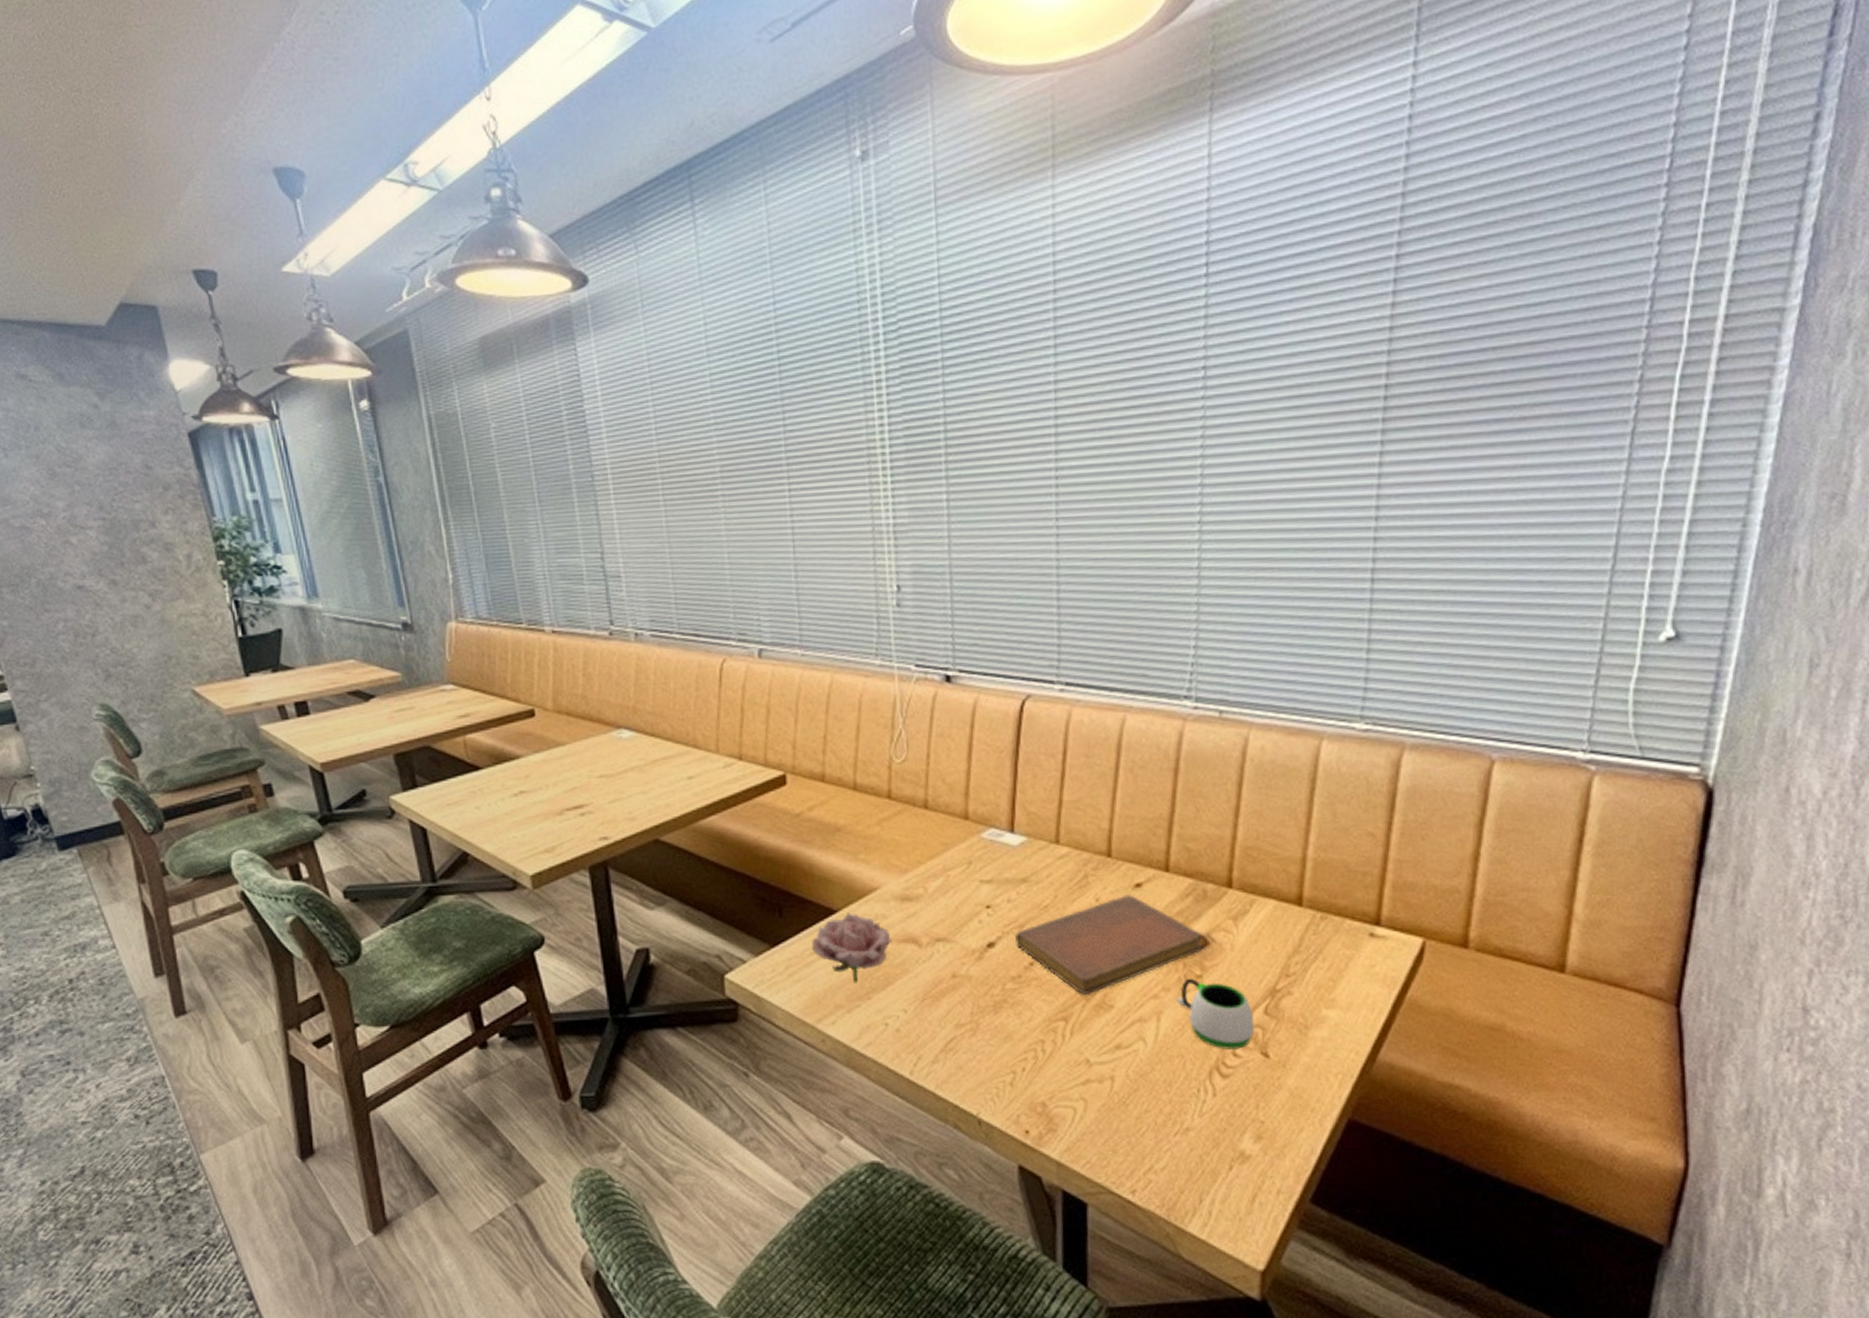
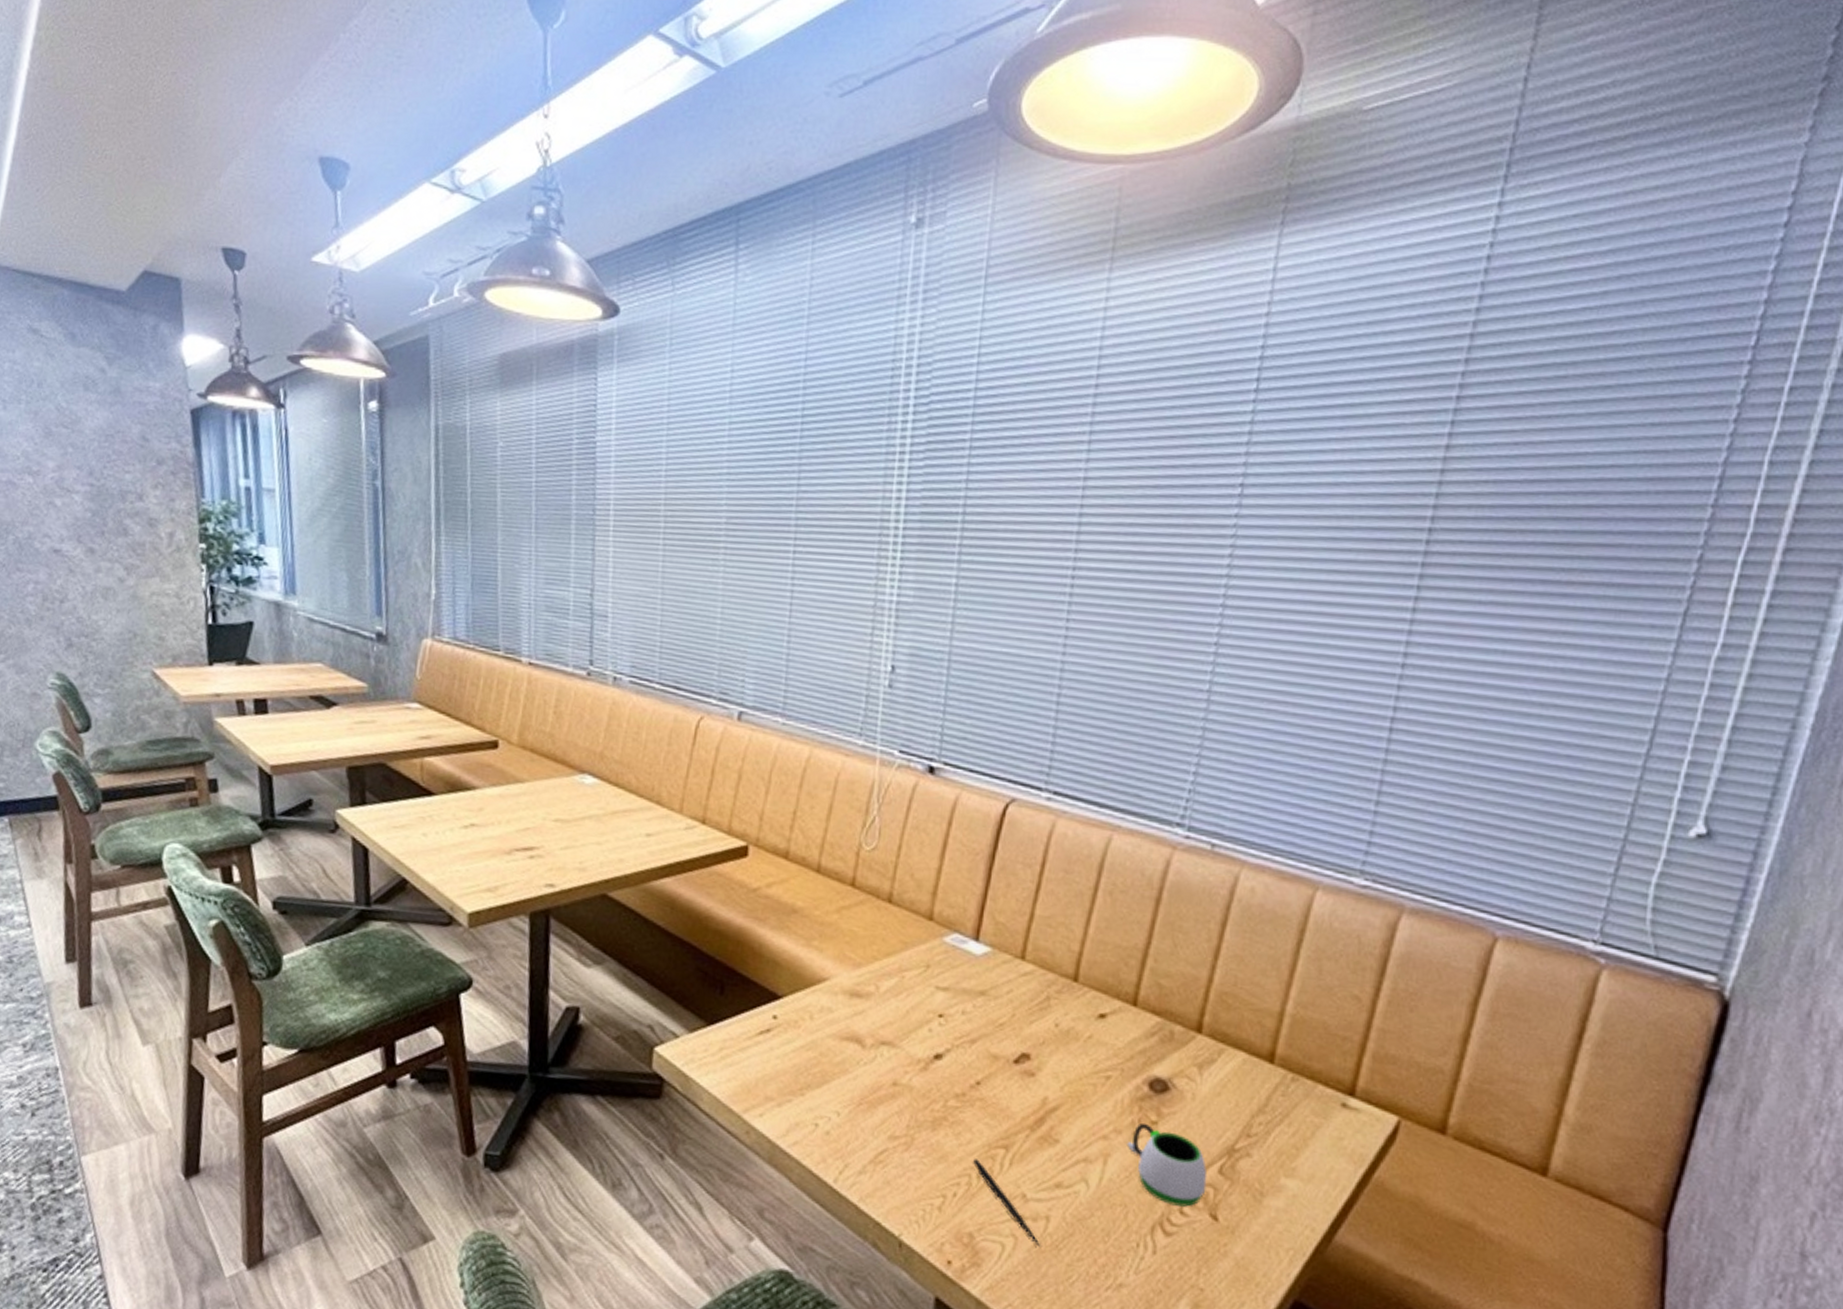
flower: present [811,913,893,983] -> none [748,1000,835,1077]
notebook: present [1014,894,1204,995] -> none [964,1024,1164,1126]
pen: none [1037,1034,1110,1107] -> present [973,1158,1041,1249]

